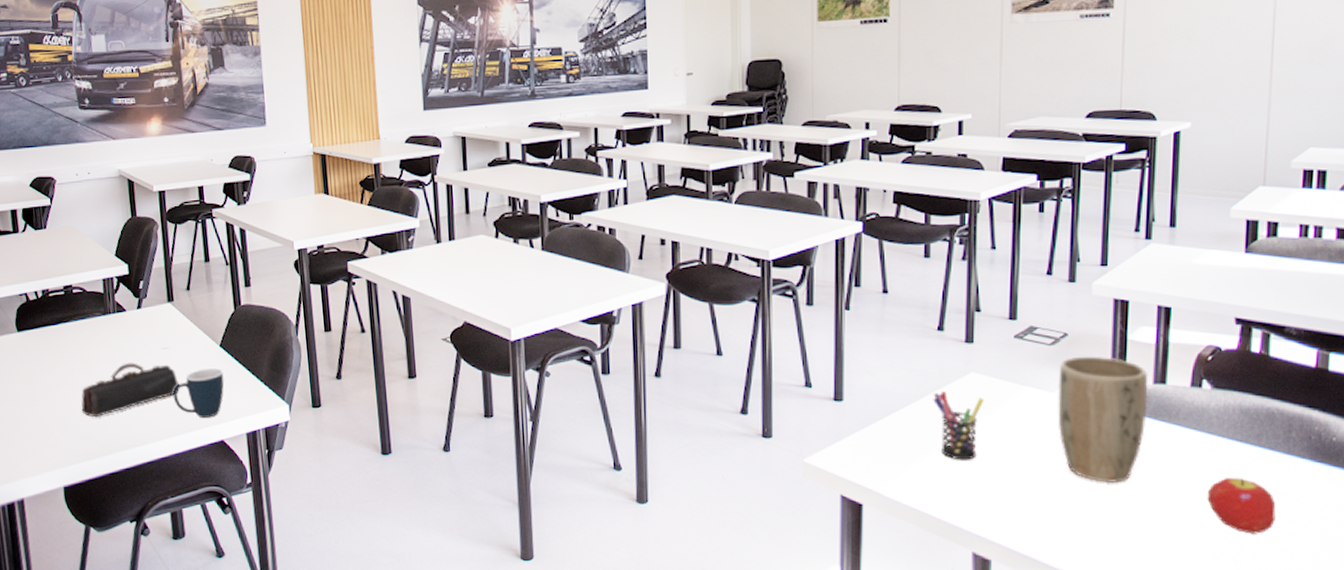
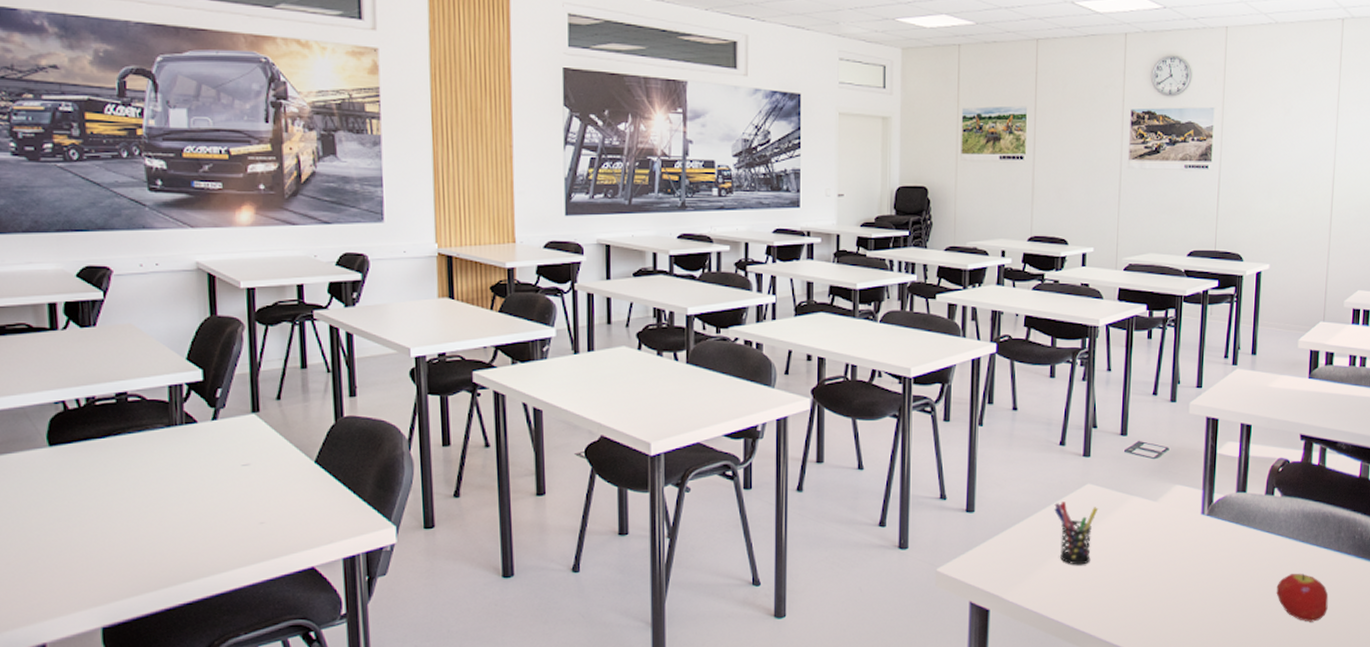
pencil case: present [81,362,181,418] -> none [131,481,263,546]
mug: present [172,368,224,418] -> none [252,487,319,543]
plant pot: present [1057,356,1149,484] -> none [1158,468,1233,583]

